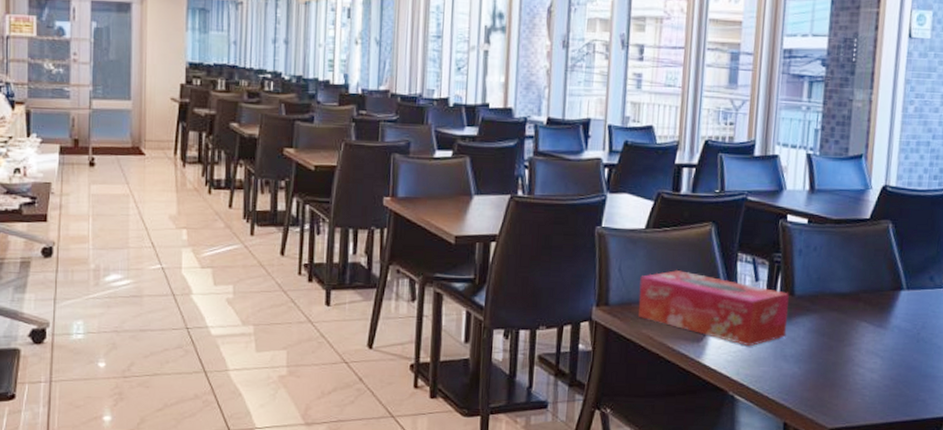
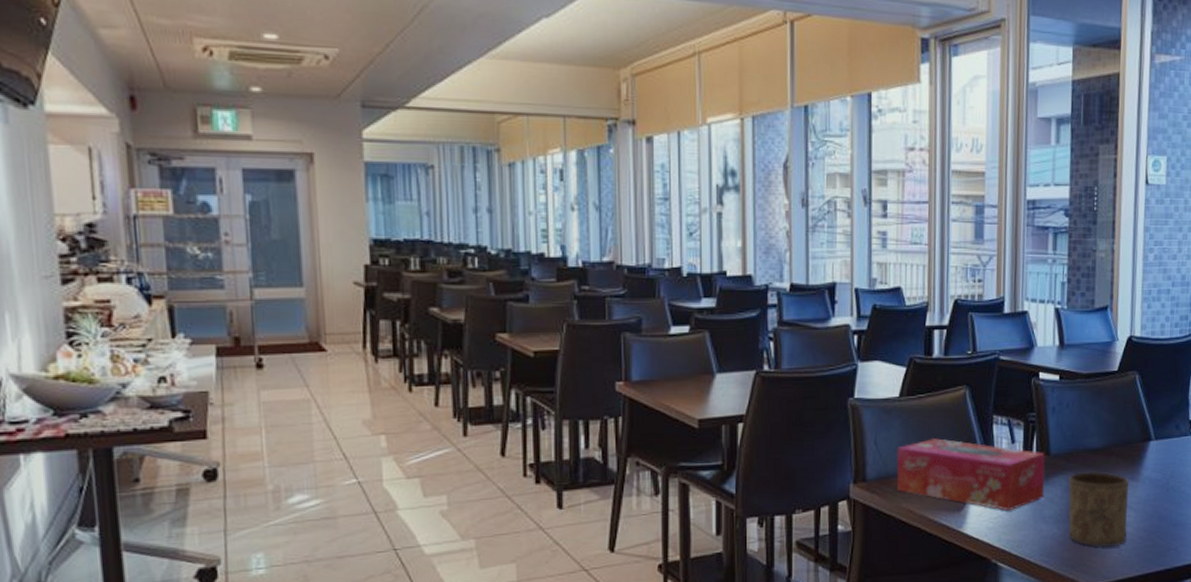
cup: none [810,315,877,393] -> present [1068,471,1130,547]

